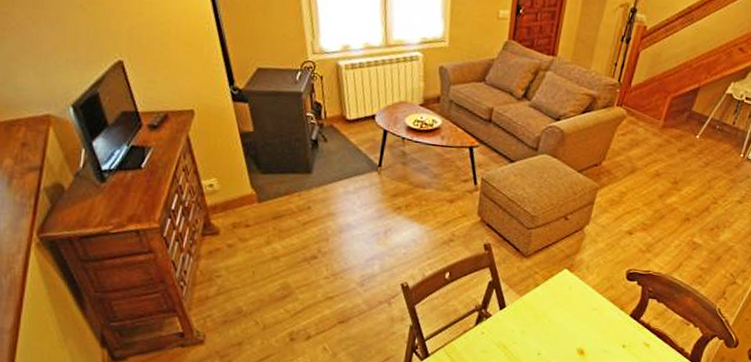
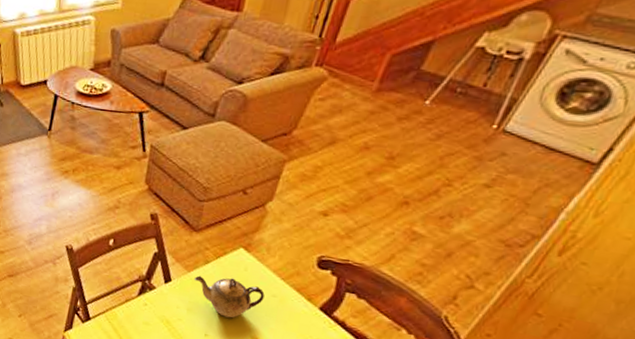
teapot: none [527,297,587,335] -> present [194,275,265,318]

